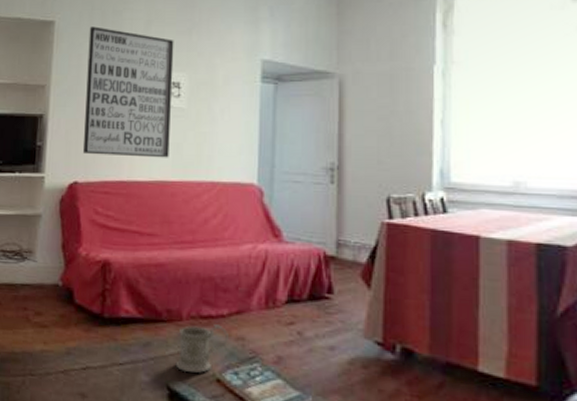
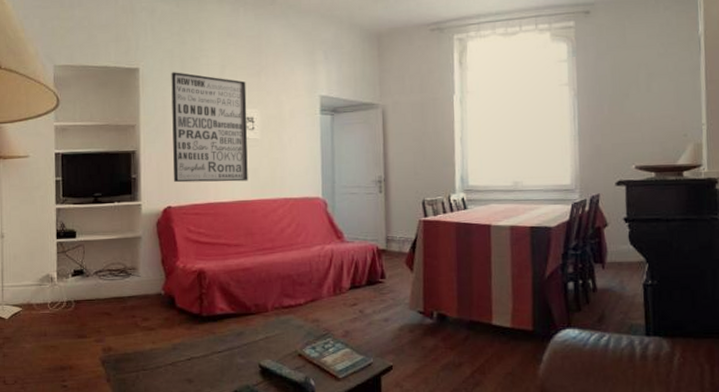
mug: present [175,324,228,373] -> none [265,312,306,352]

